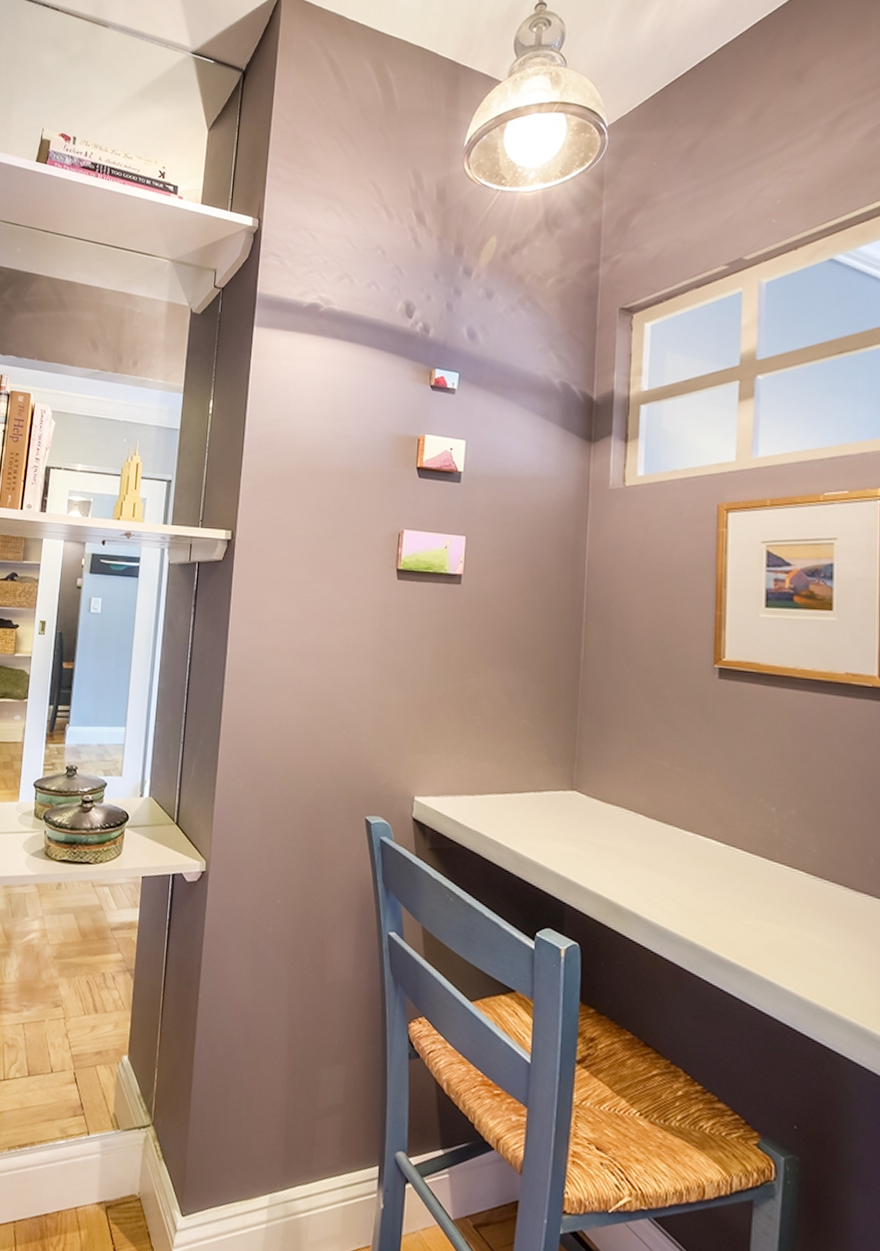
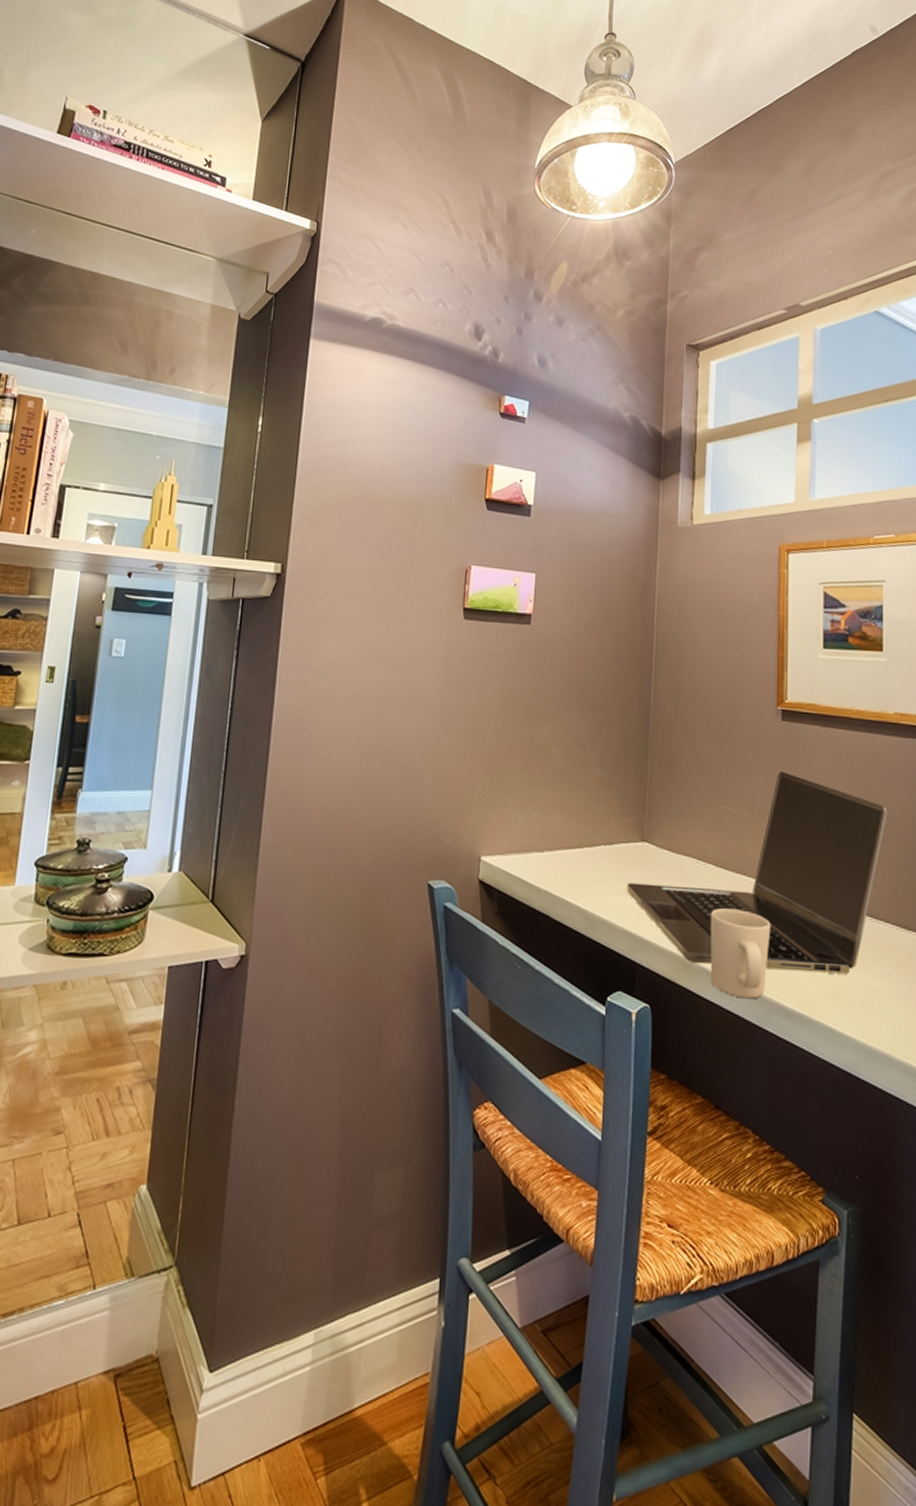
laptop: none [556,728,835,930] -> present [627,771,887,974]
mug: none [640,857,705,947] -> present [710,908,771,999]

